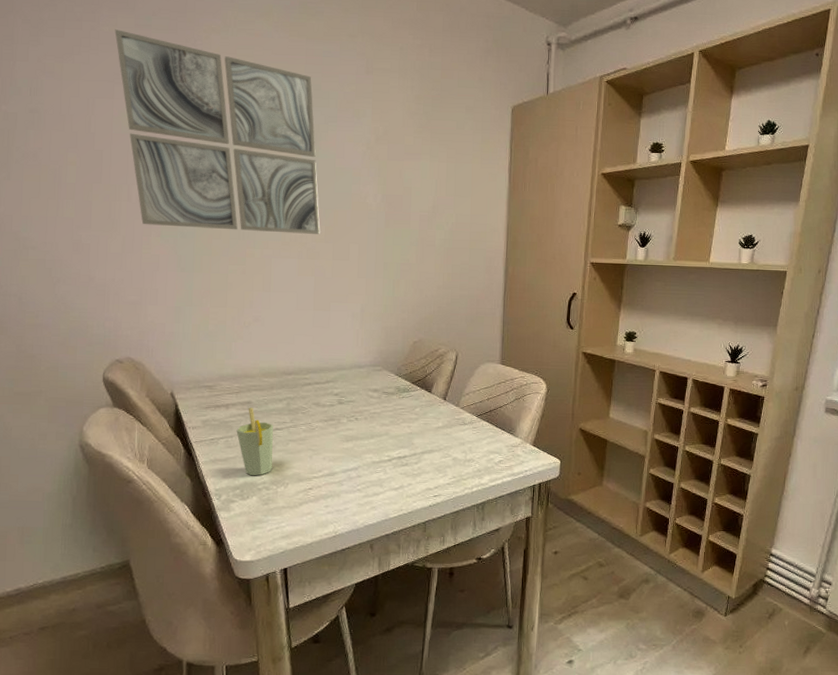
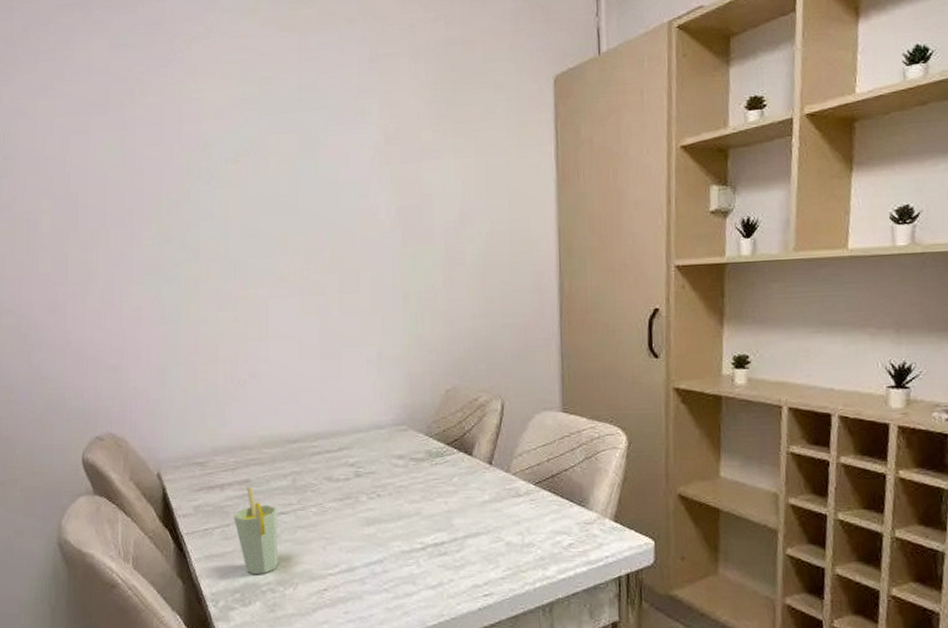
wall art: present [115,29,321,234] -> none [89,54,324,274]

